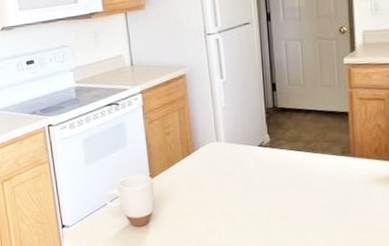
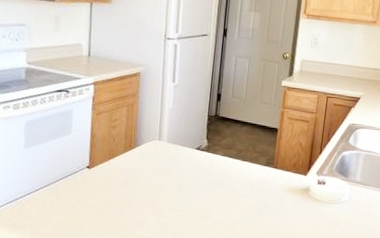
mug: present [104,175,155,226] -> none [39,163,92,214]

